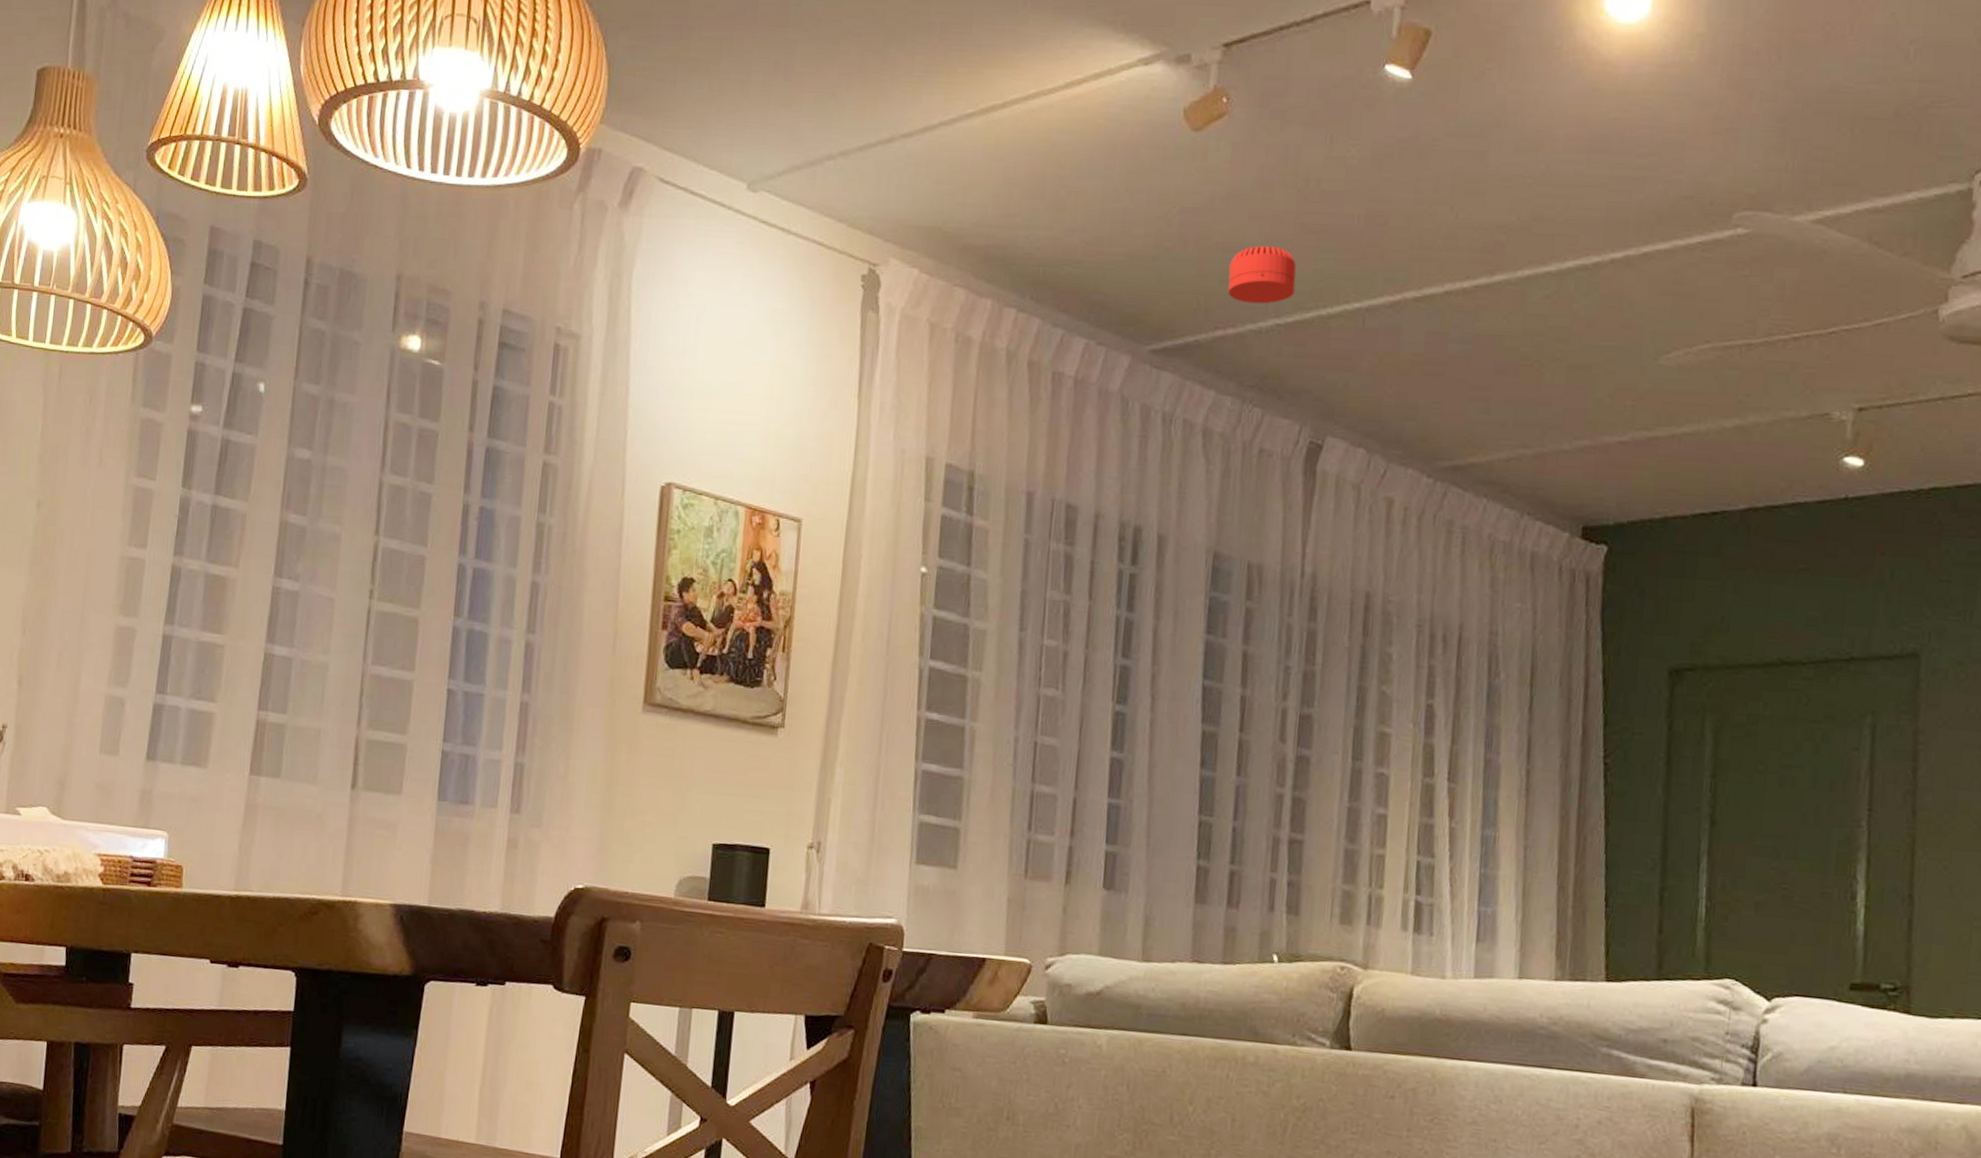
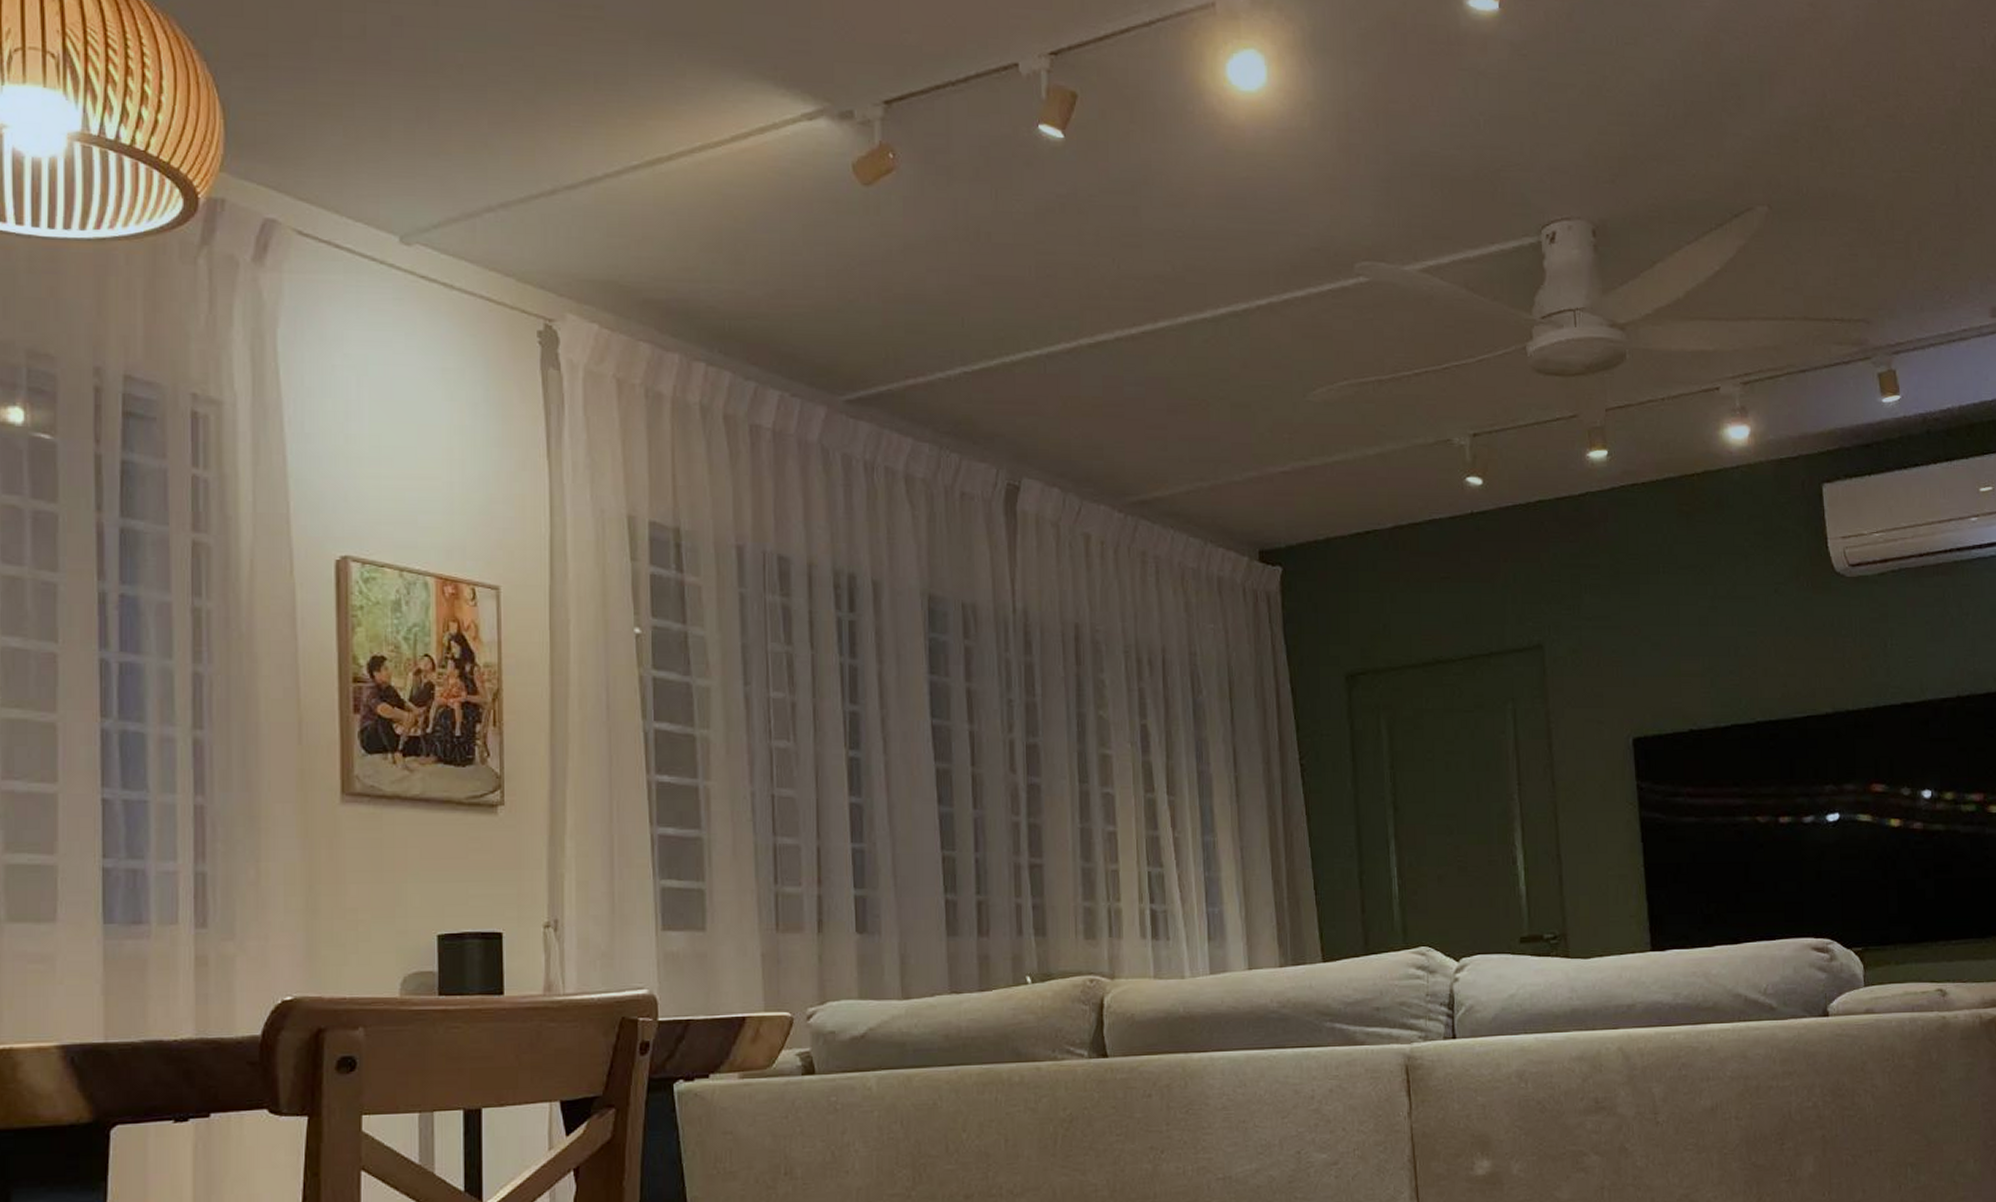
smoke detector: present [1228,246,1296,304] -> none [913,297,978,353]

